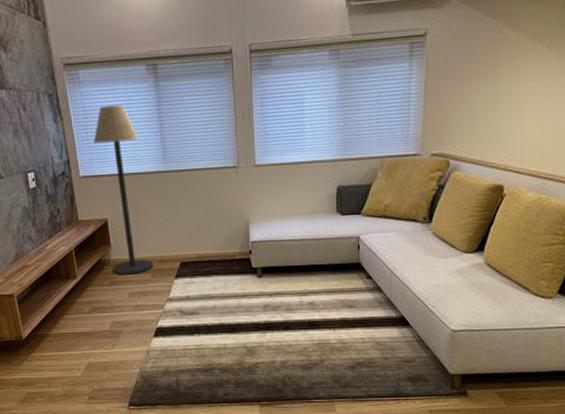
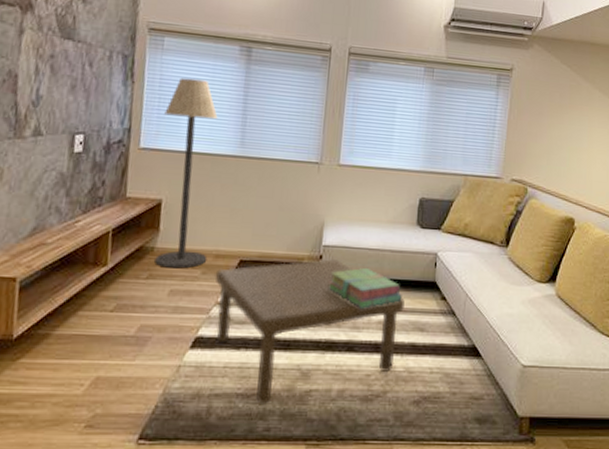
coffee table: none [162,253,332,376] -> present [214,259,405,404]
stack of books: none [260,256,329,293] -> present [327,267,402,309]

